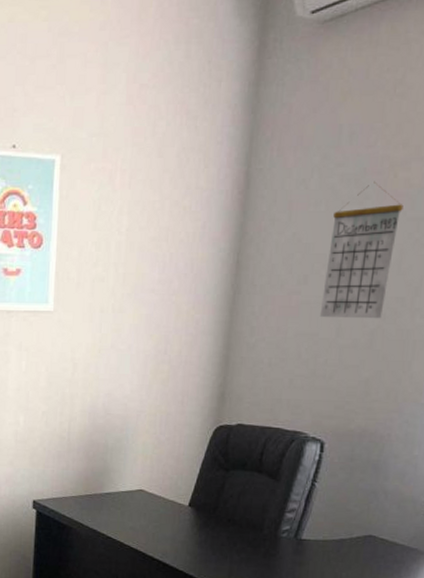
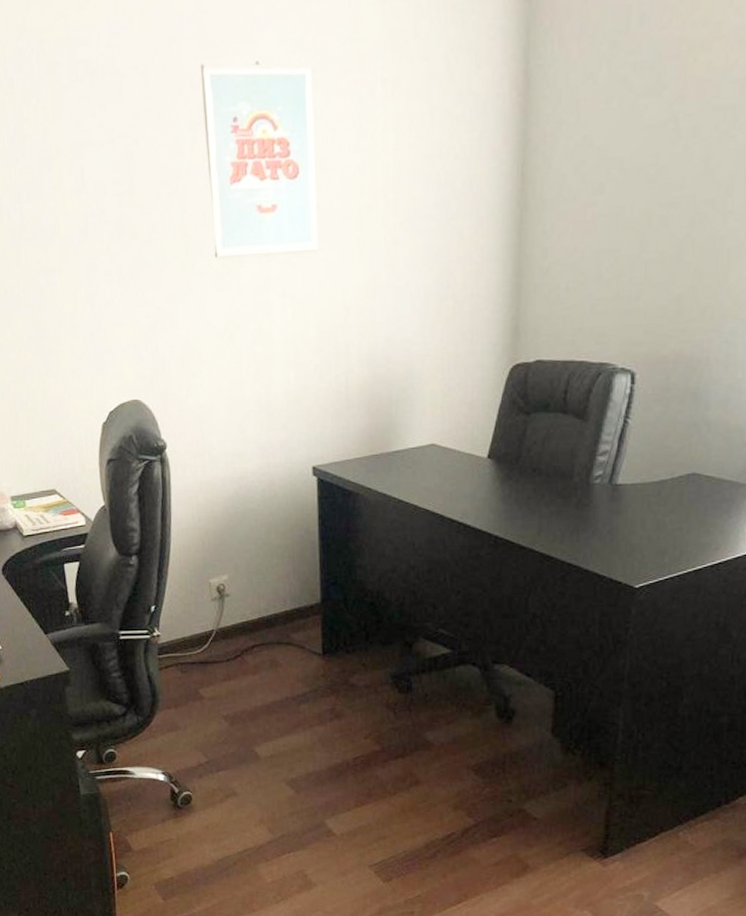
calendar: present [319,181,403,319] -> none [620,67,707,230]

